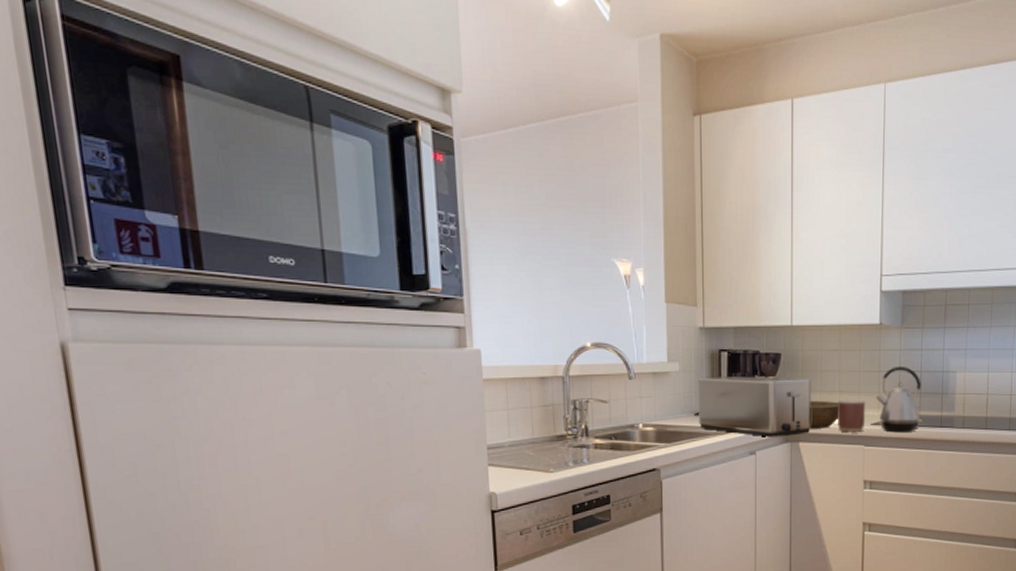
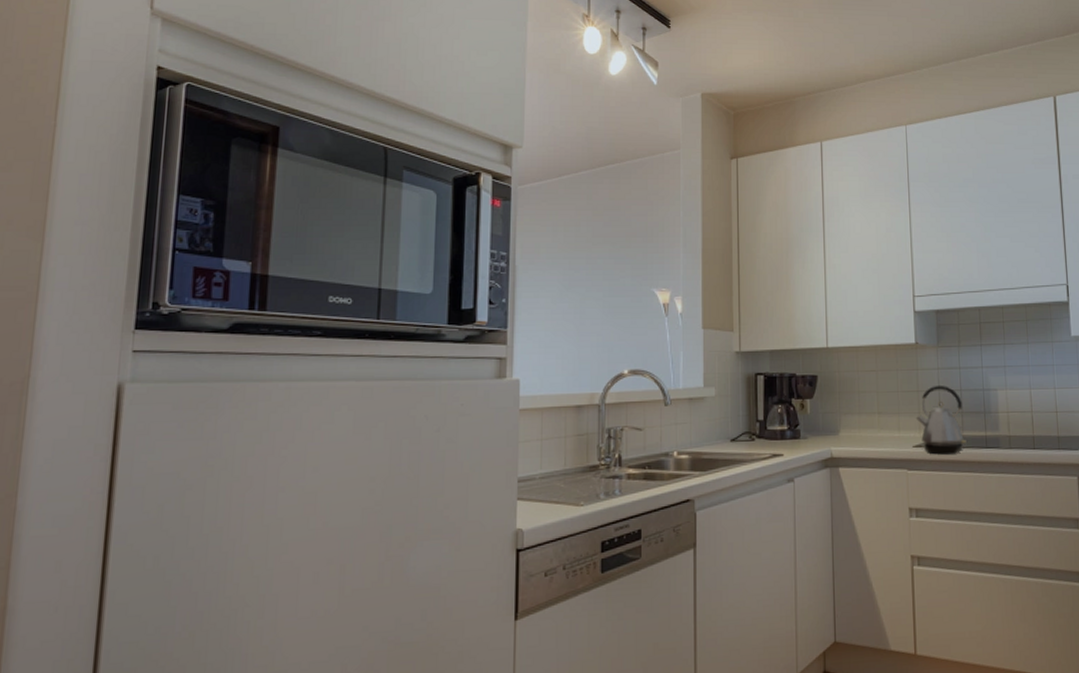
toaster: present [698,376,811,437] -> none [734,399,851,463]
bowl: present [810,400,839,429] -> none [849,422,880,453]
mug: present [837,400,866,433] -> none [876,421,907,457]

